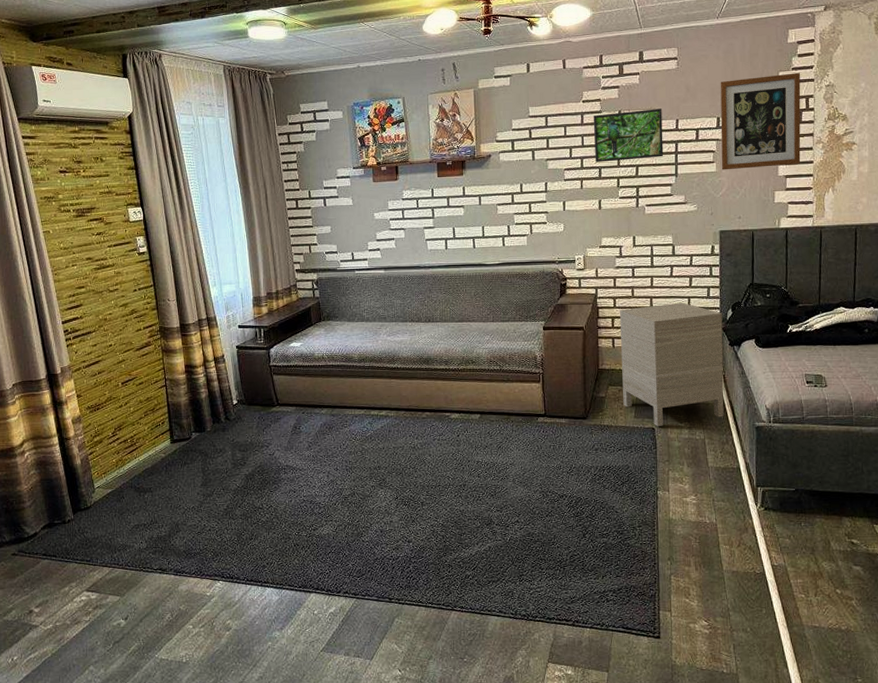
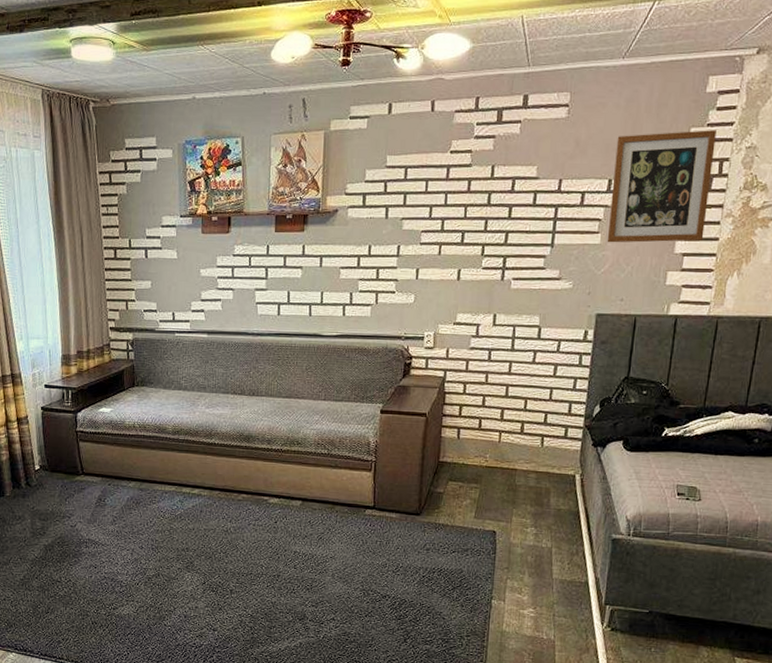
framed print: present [593,108,664,162] -> none [458,165,544,225]
nightstand: present [620,302,724,426] -> none [463,393,588,530]

